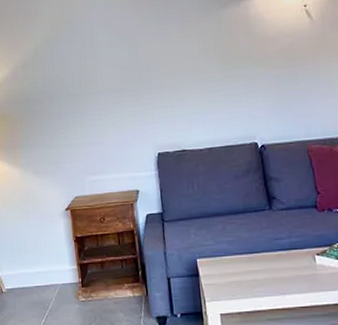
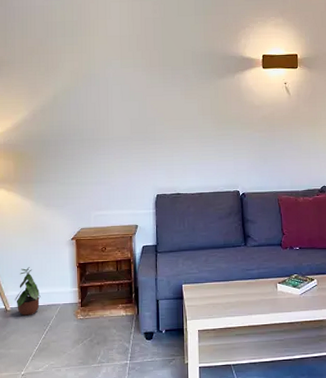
potted plant: none [10,243,37,298] -> present [15,267,41,316]

